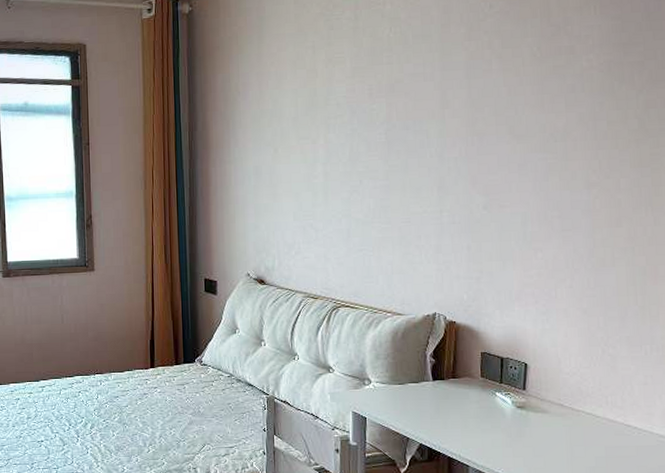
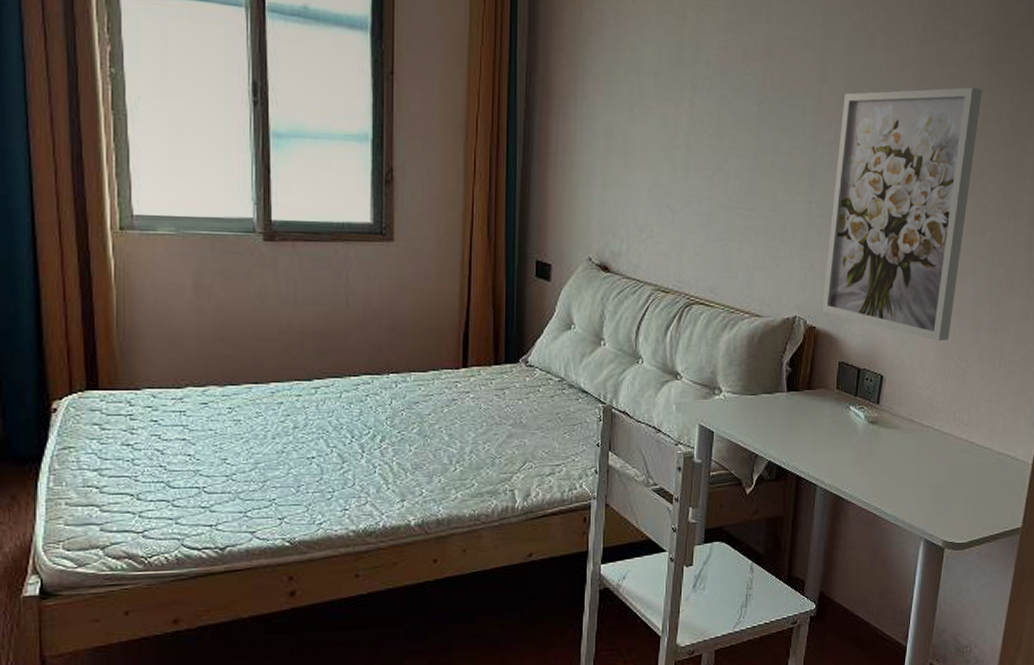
wall art: none [460,93,605,330] -> present [822,87,983,342]

